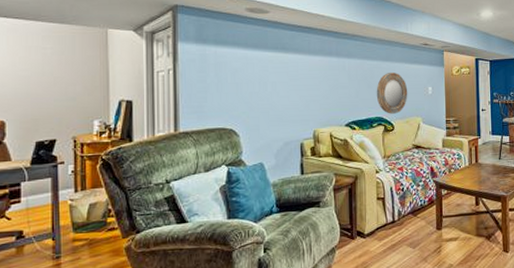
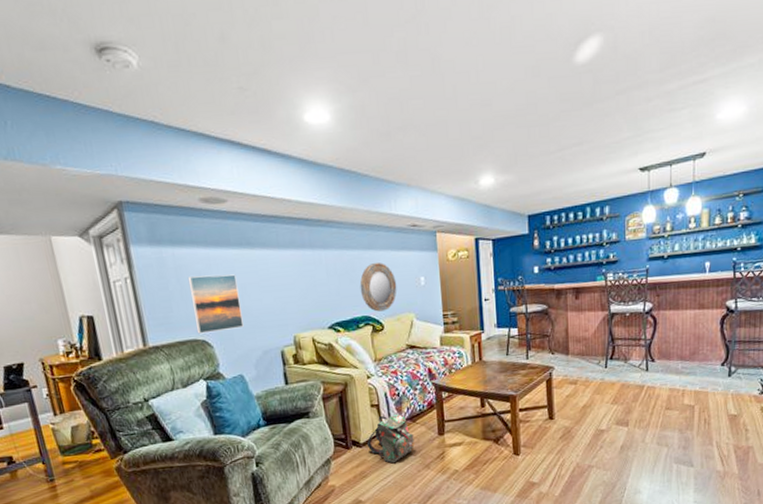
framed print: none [225,72,270,123] -> present [187,274,244,334]
backpack: none [370,207,414,255] -> present [366,413,415,464]

